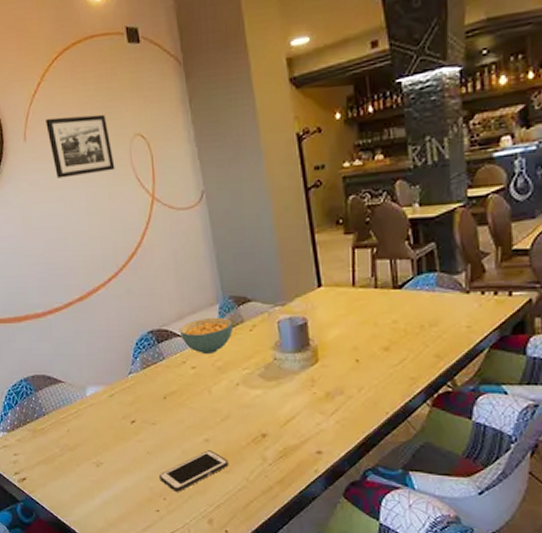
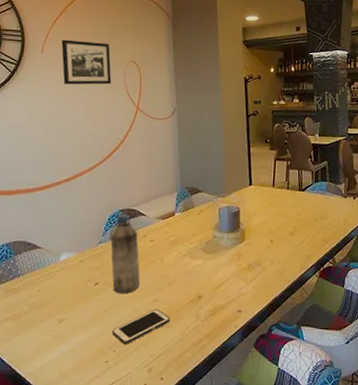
water bottle: none [142,336,186,433] -> present [110,214,141,294]
cereal bowl: present [179,317,234,355] -> none [144,202,186,231]

